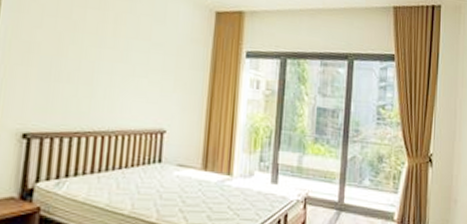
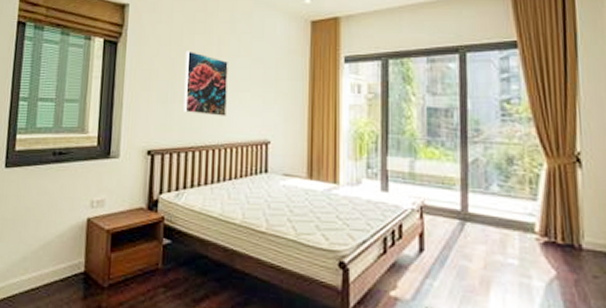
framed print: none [69,25,125,101] -> present [183,50,228,116]

